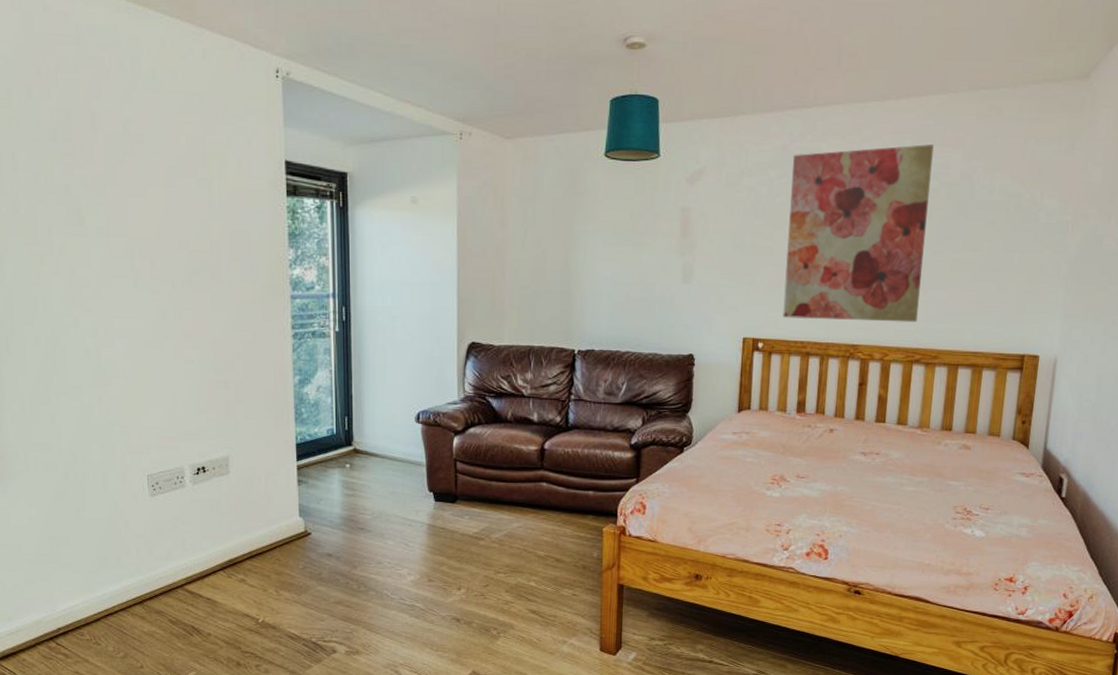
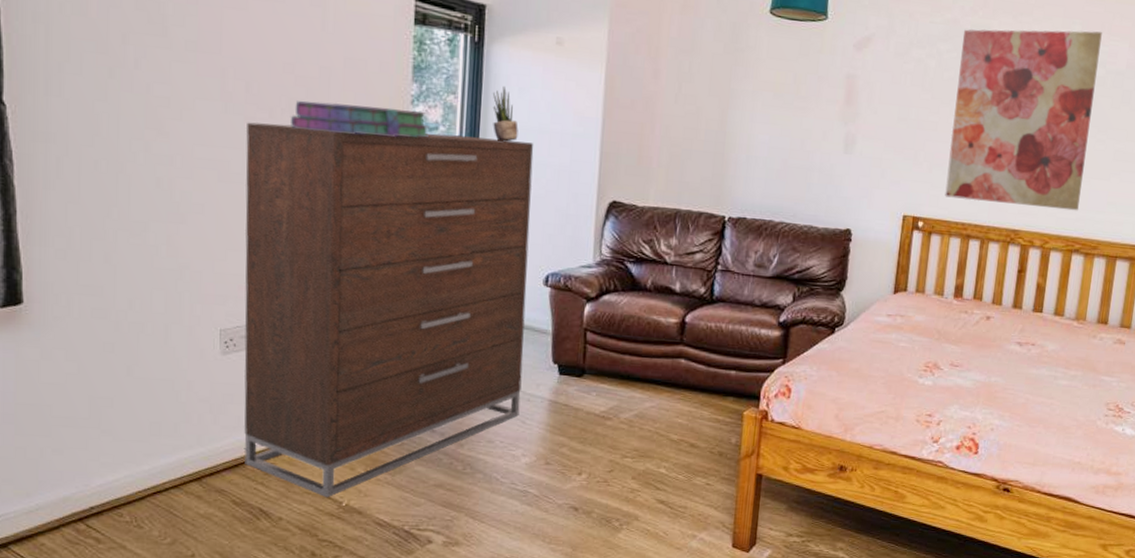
dresser: none [154,292,403,616] -> present [244,122,534,498]
stack of books: none [190,272,306,298] -> present [291,100,429,138]
potted plant: none [358,246,384,295] -> present [492,87,519,142]

